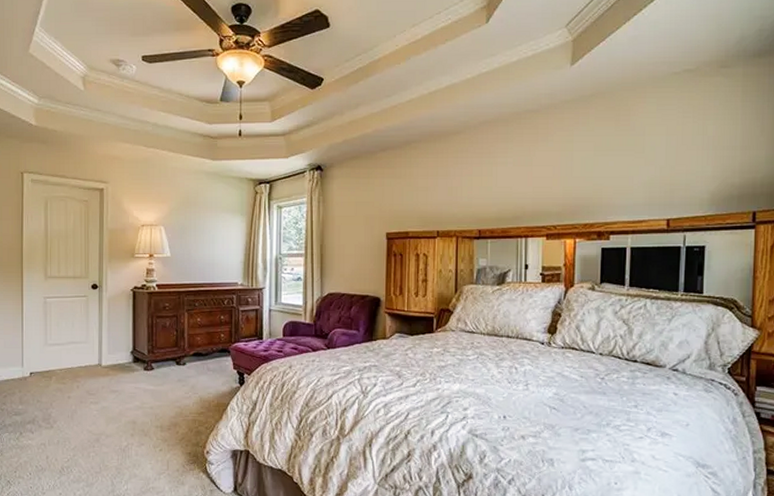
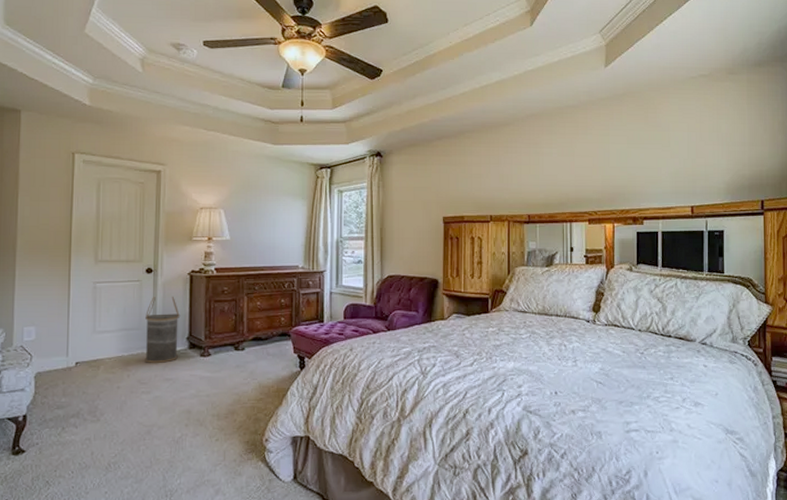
basket: none [92,312,125,375] -> present [145,297,181,363]

